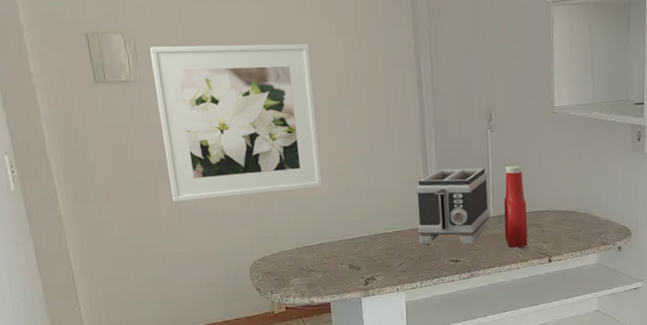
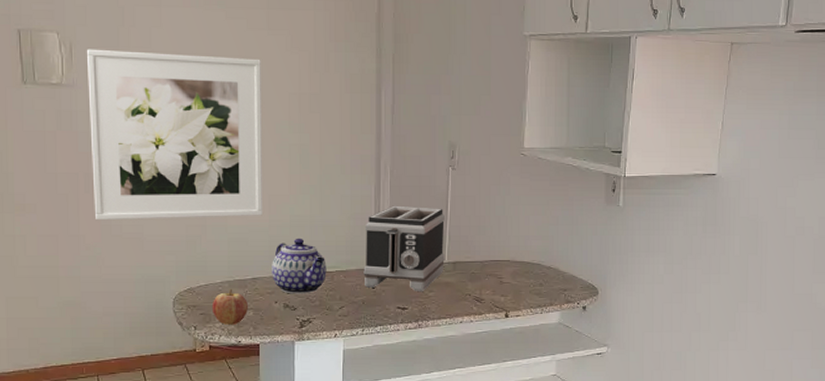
fruit: none [284,254,317,288] -> present [211,288,248,325]
teapot: none [335,204,385,256] -> present [272,238,327,294]
ketchup bottle: present [503,165,528,248] -> none [459,208,485,298]

